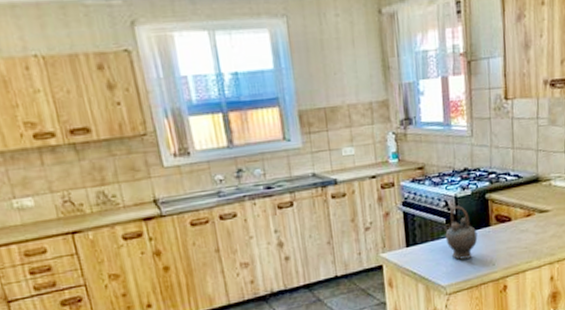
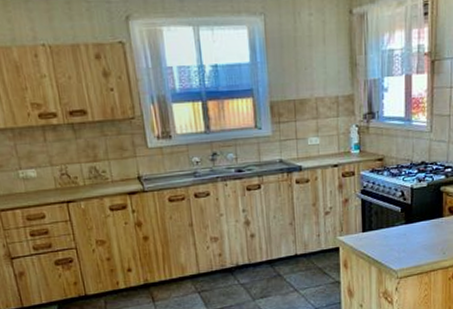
teapot: present [442,205,478,260] -> none [397,196,431,247]

